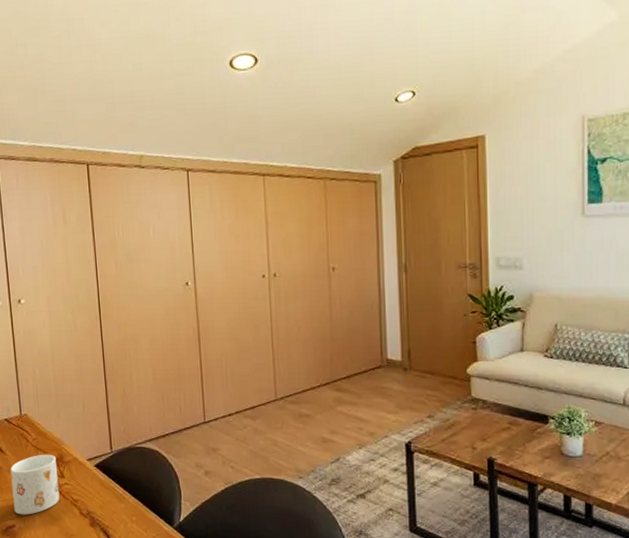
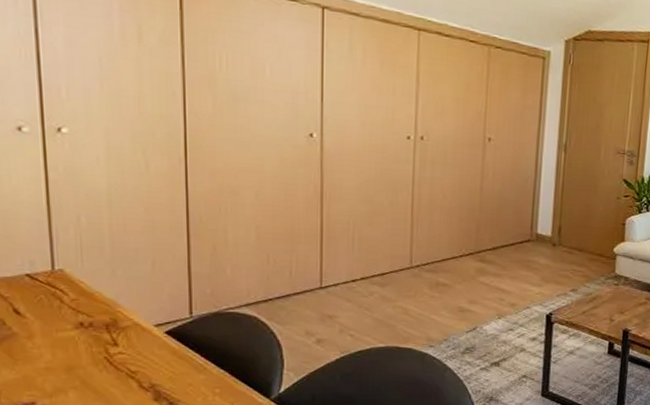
mug: present [10,454,60,515] -> none [31,318,110,390]

